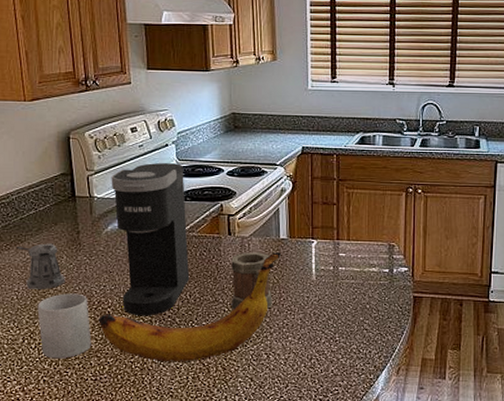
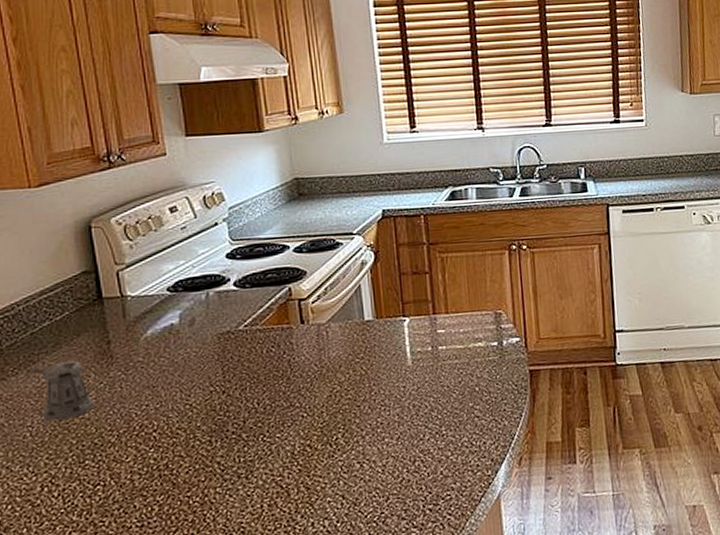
mug: present [37,293,92,359] -> none [59,419,134,507]
banana: present [98,252,281,362] -> none [141,337,367,491]
coffee maker: present [111,163,190,316] -> none [147,244,257,438]
mug: present [231,252,273,310] -> none [306,340,362,414]

